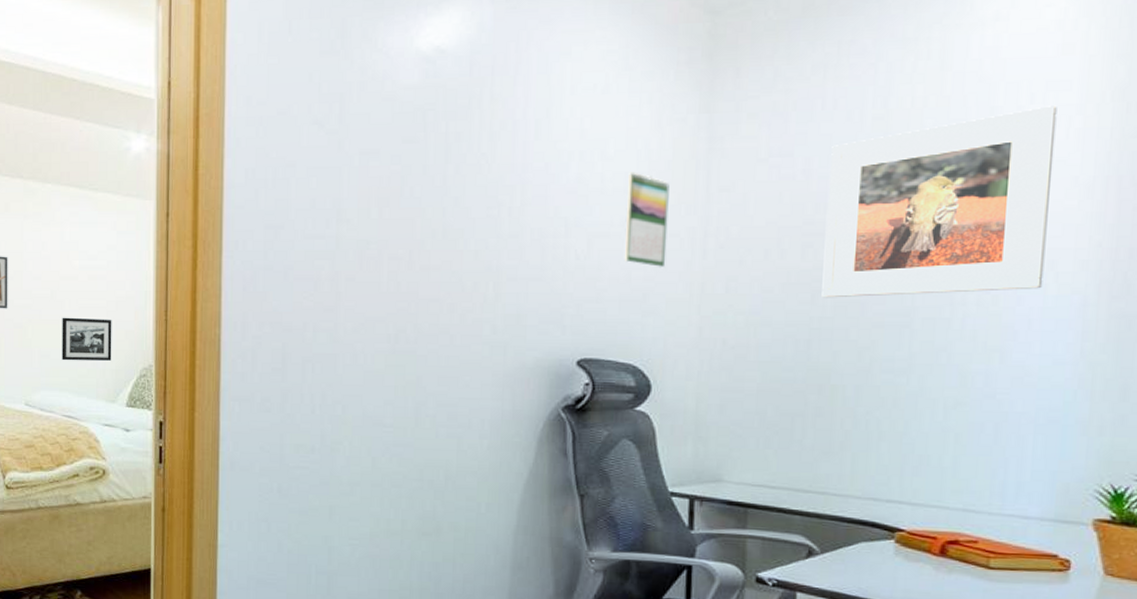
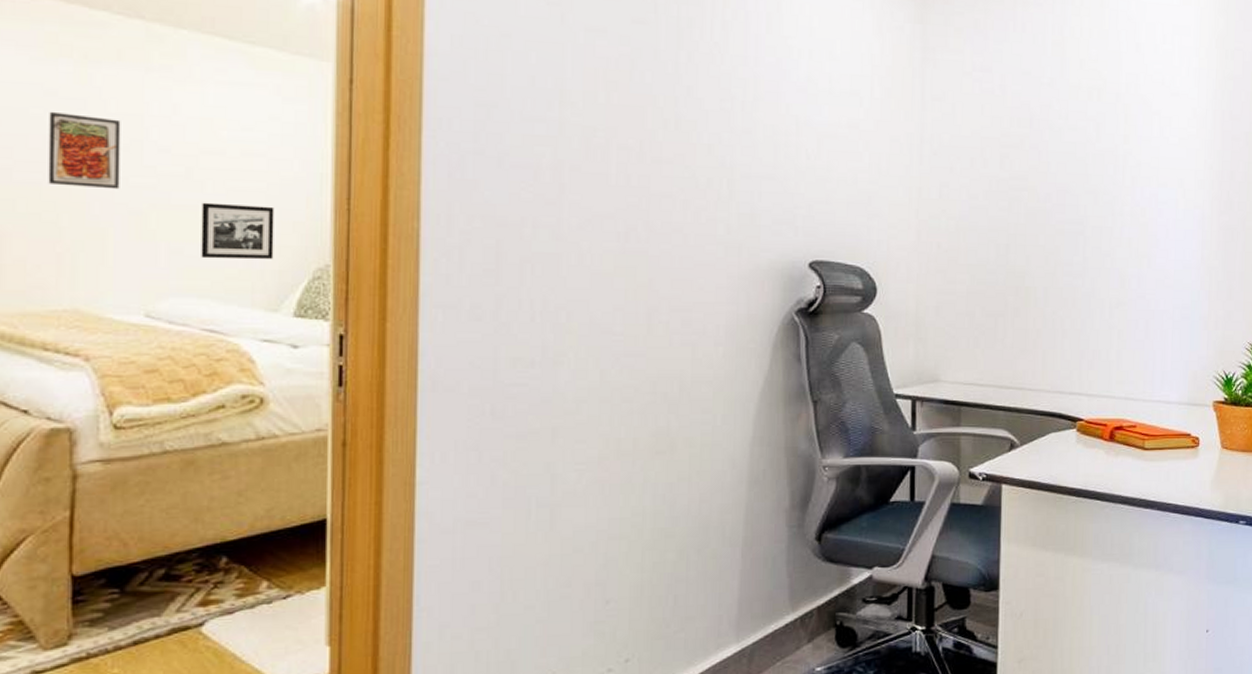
calendar: present [623,172,670,267] -> none [850,74,890,171]
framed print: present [822,106,1057,298] -> none [1016,46,1181,206]

